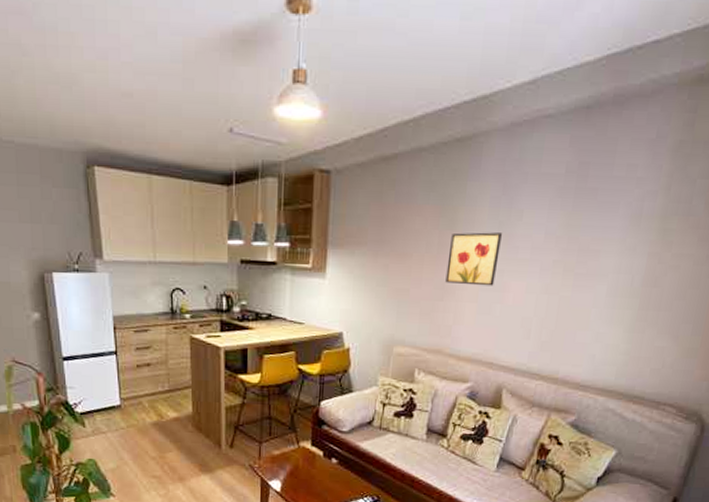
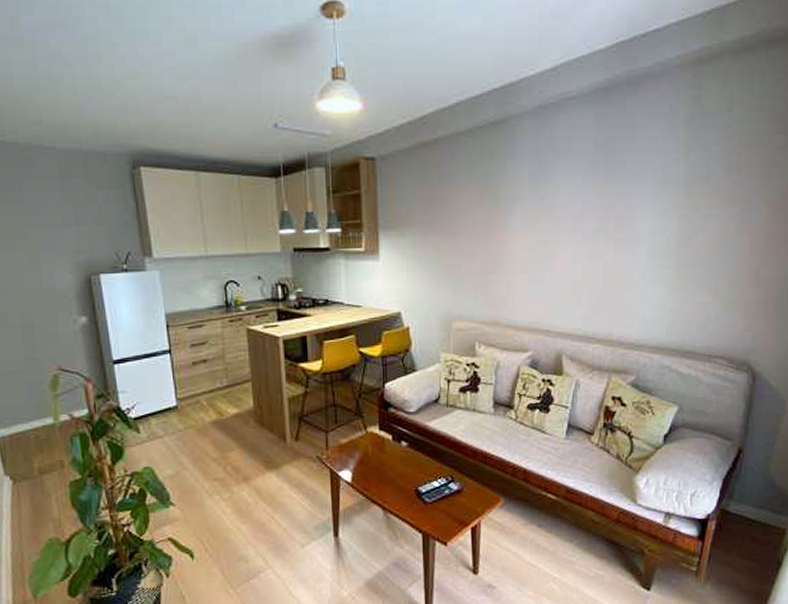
wall art: present [445,232,502,286] -> none [495,206,543,257]

